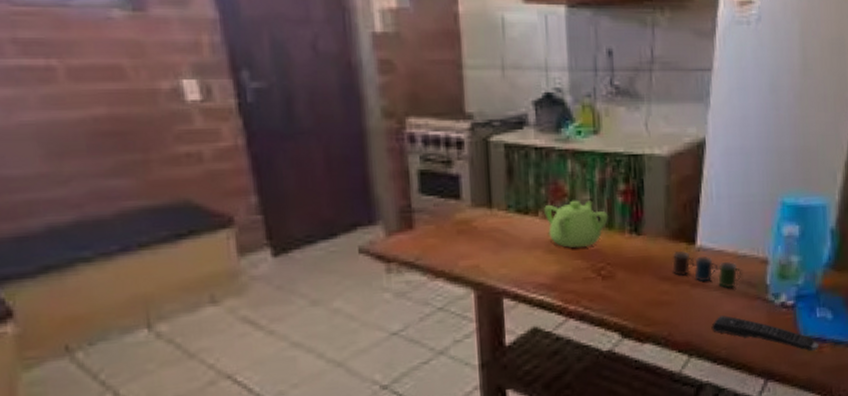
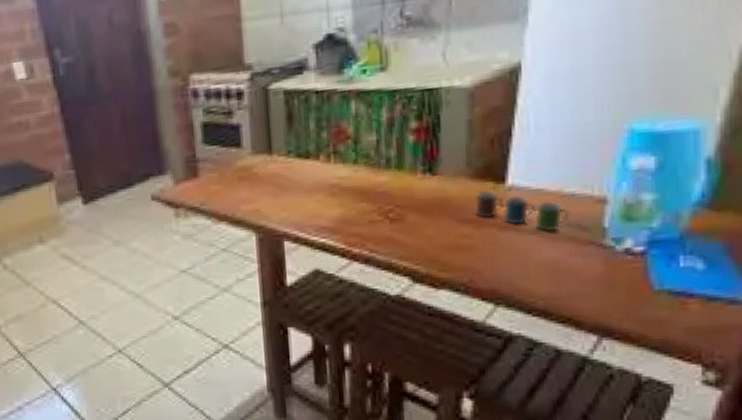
teapot: present [544,200,609,248] -> none [326,141,399,191]
remote control: present [711,315,820,352] -> none [525,262,683,308]

